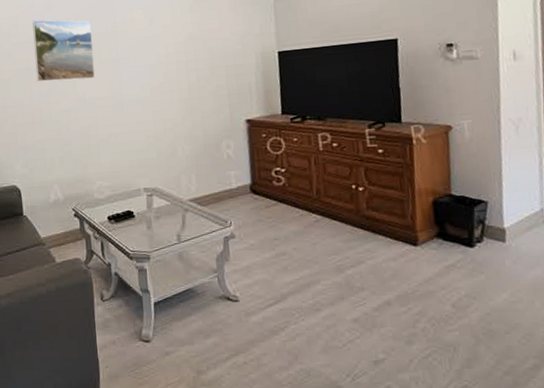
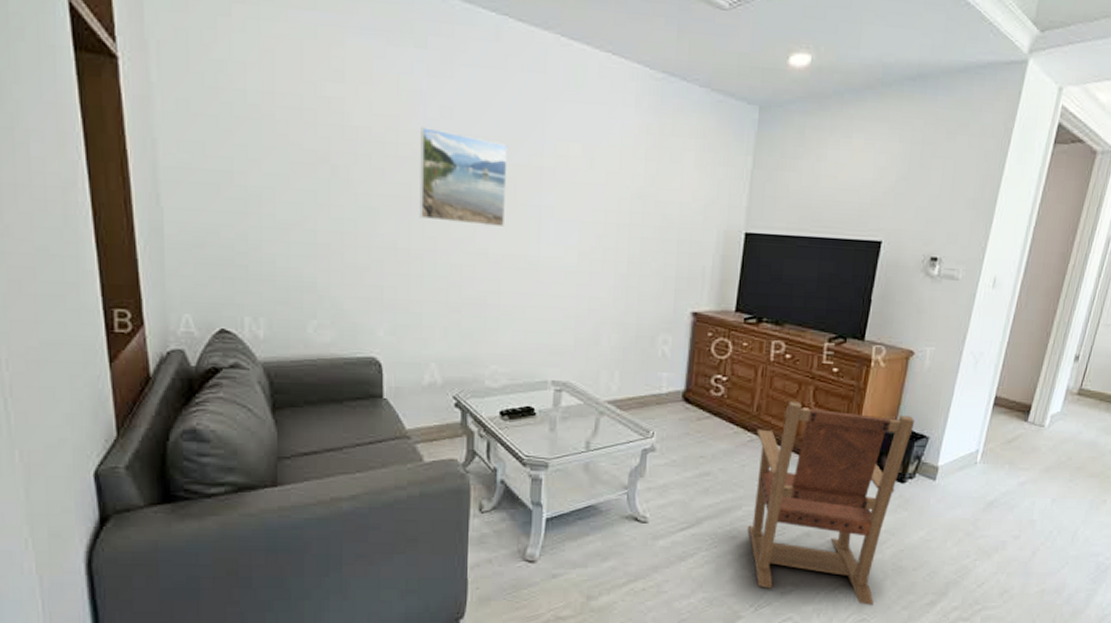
armchair: none [320,182,472,372] -> present [748,401,914,605]

